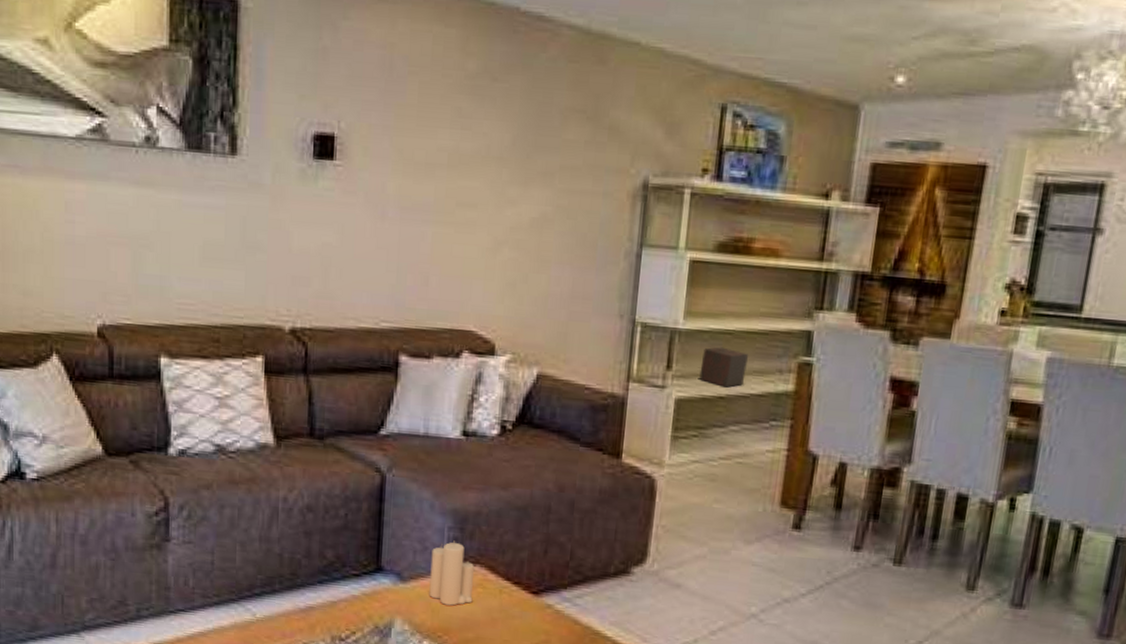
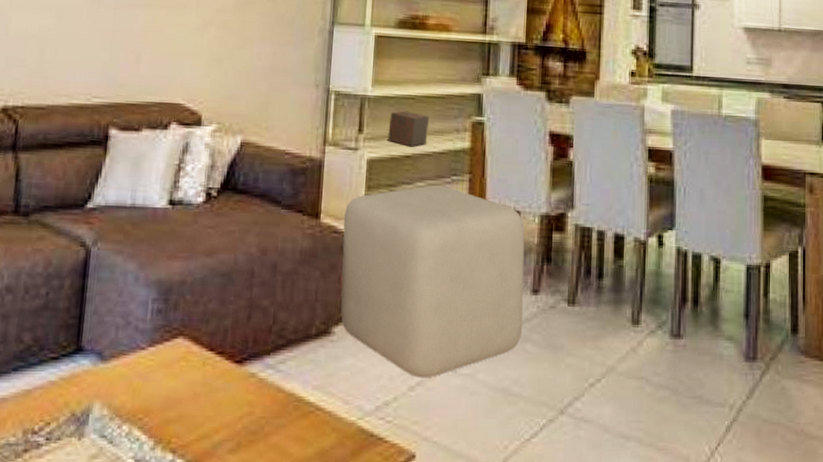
candle: present [429,540,474,606] -> none [130,313,178,383]
pouf: none [640,430,851,625] -> present [340,185,525,378]

